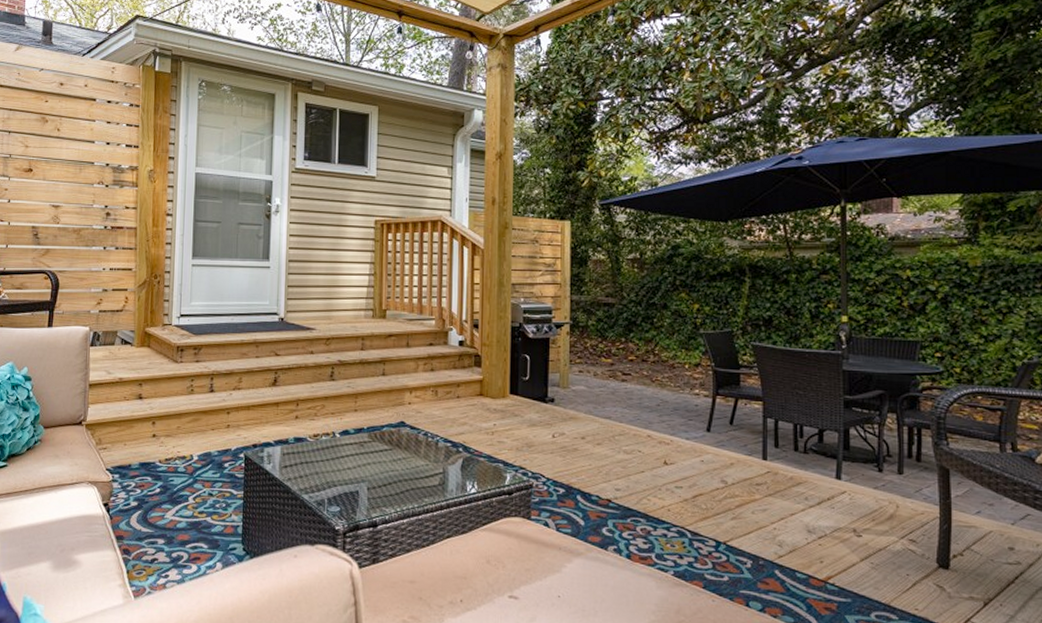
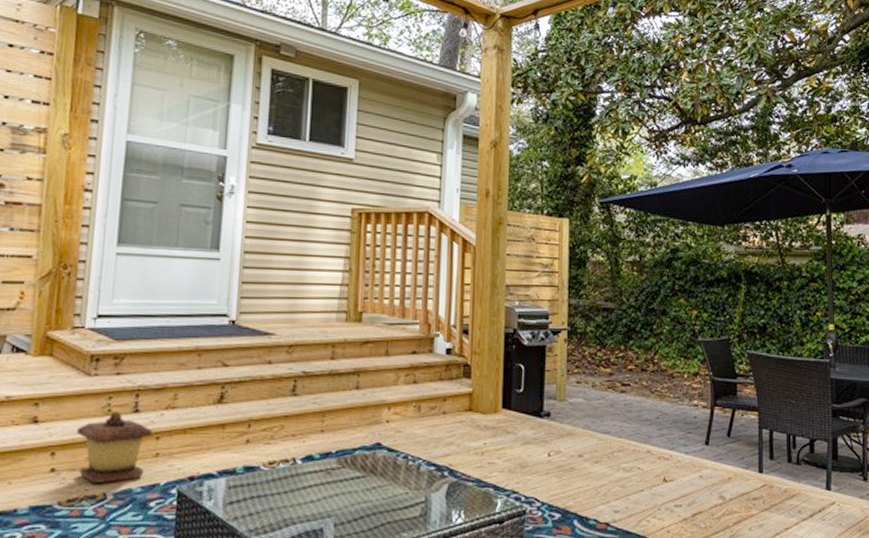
lantern: none [169,391,224,447] -> present [76,411,153,483]

